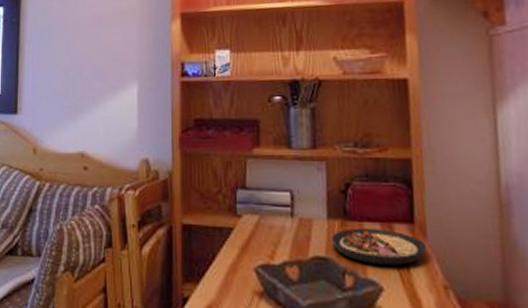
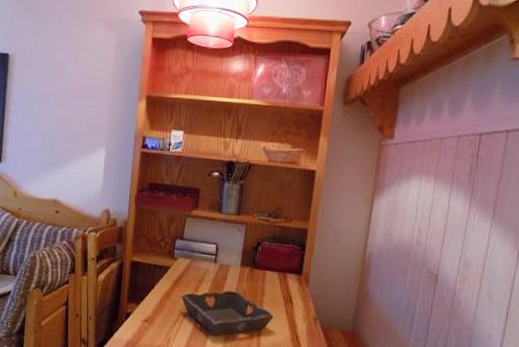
plate: present [331,227,427,266] -> none [241,274,308,303]

